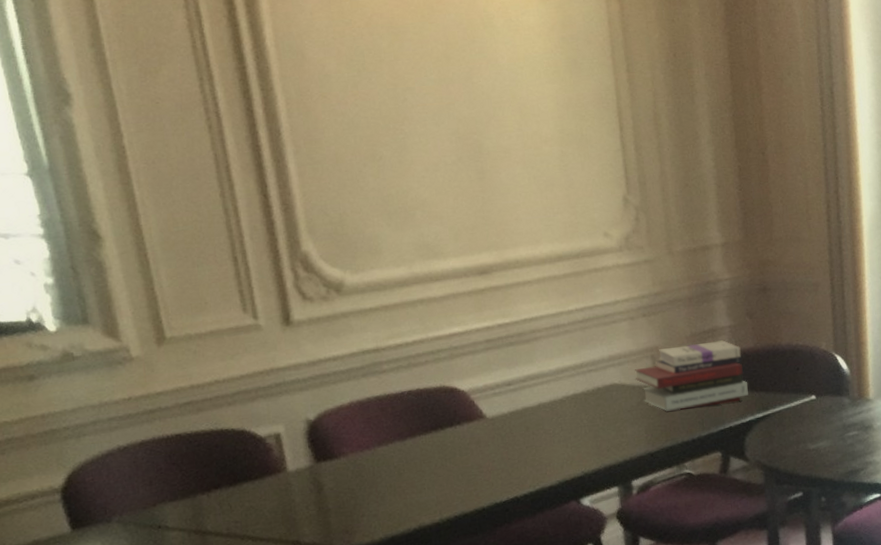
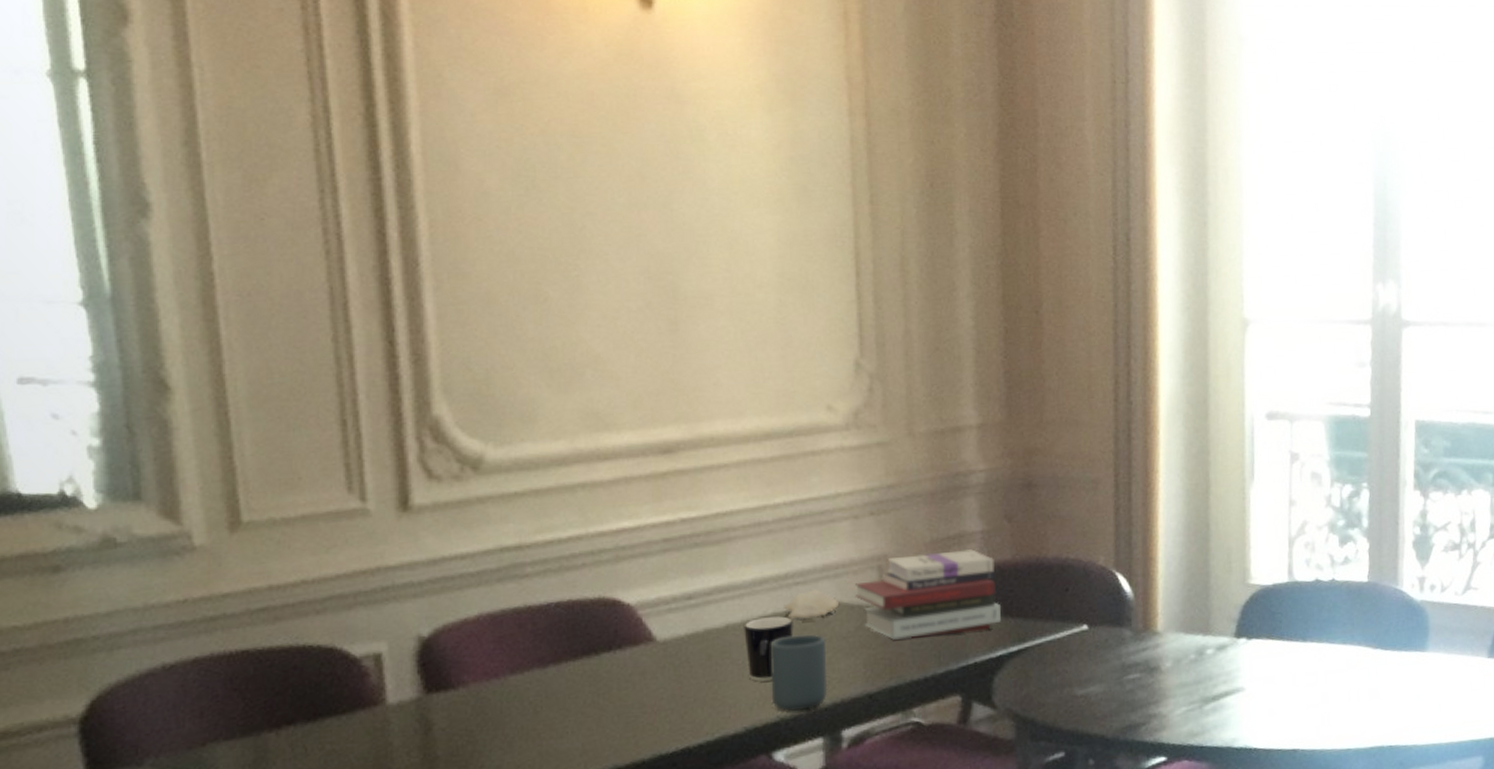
mug: none [552,395,590,446] -> present [744,615,793,682]
cup: none [574,409,619,468] -> present [770,634,828,711]
tissue: none [581,375,623,399] -> present [784,589,839,620]

